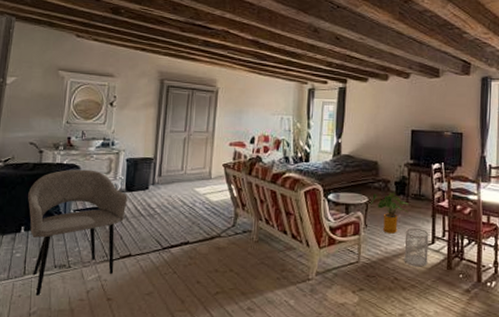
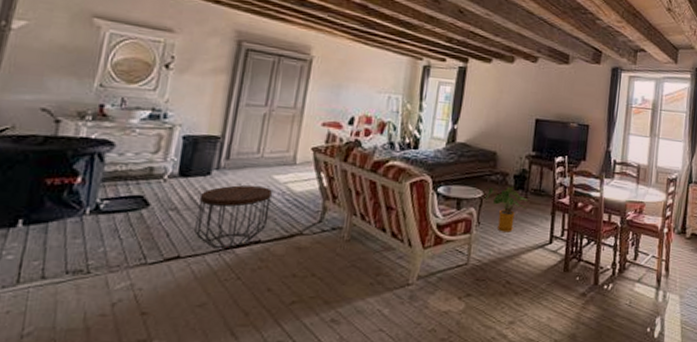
armchair: present [28,169,127,296] -> none [31,146,181,311]
side table: none [140,197,195,248] -> present [194,185,272,248]
wastebasket: present [404,227,429,267] -> none [518,225,547,269]

